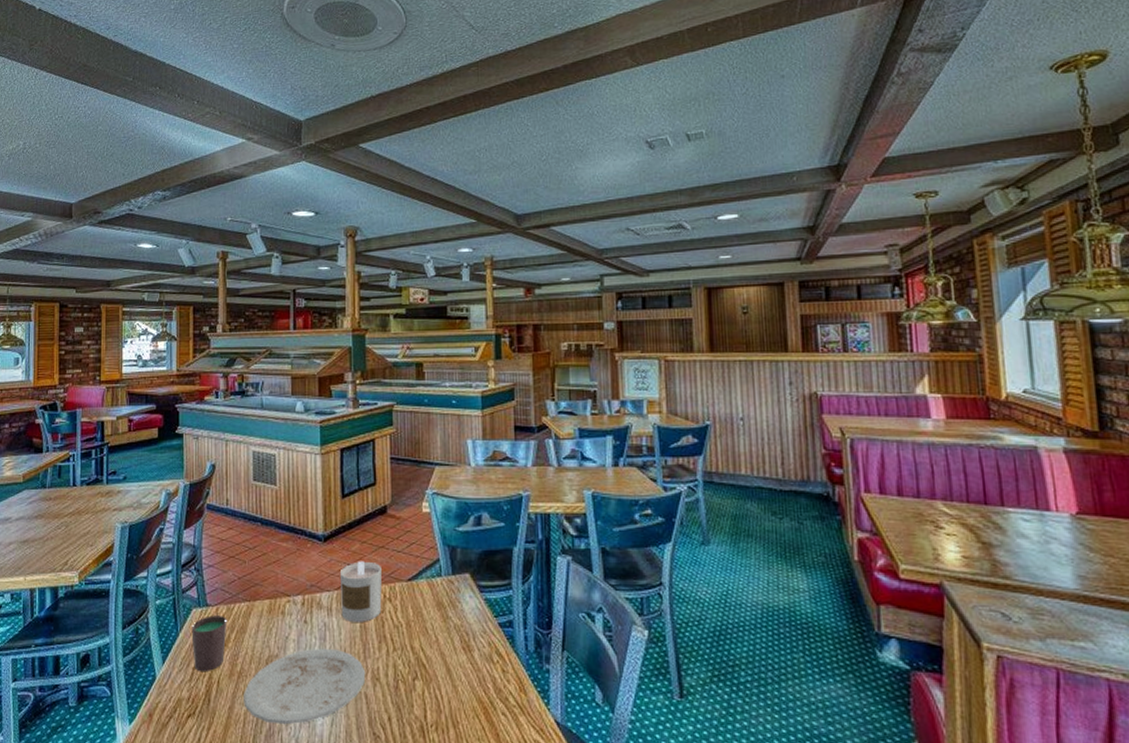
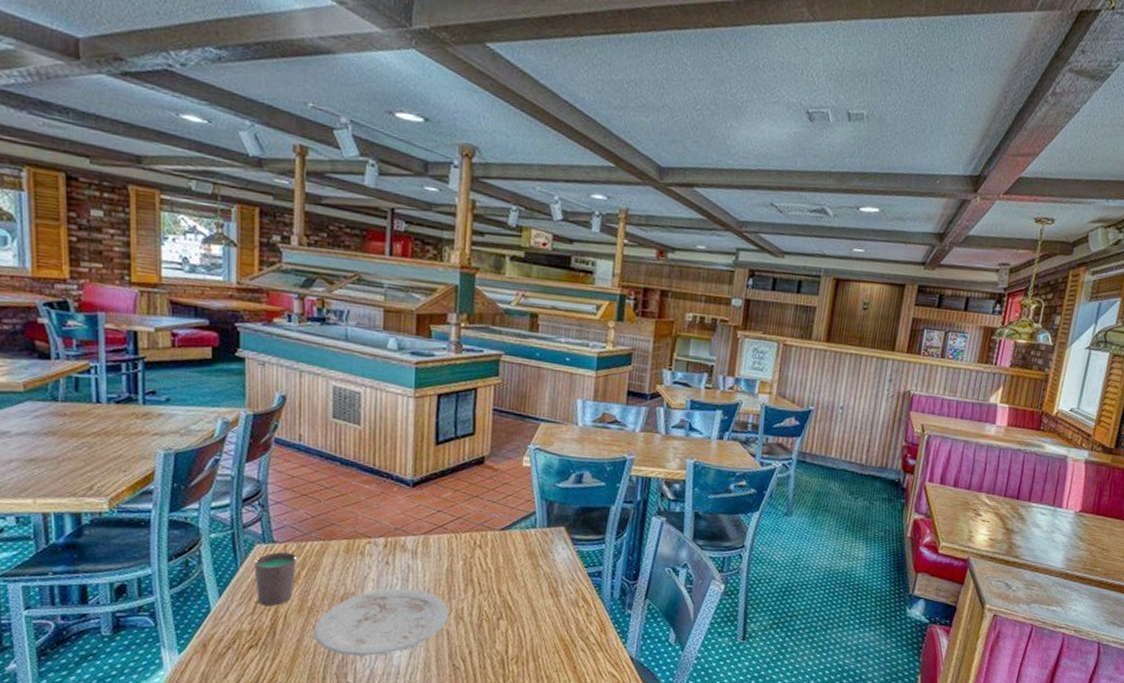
candle: present [341,561,382,622] -> none [427,508,474,566]

